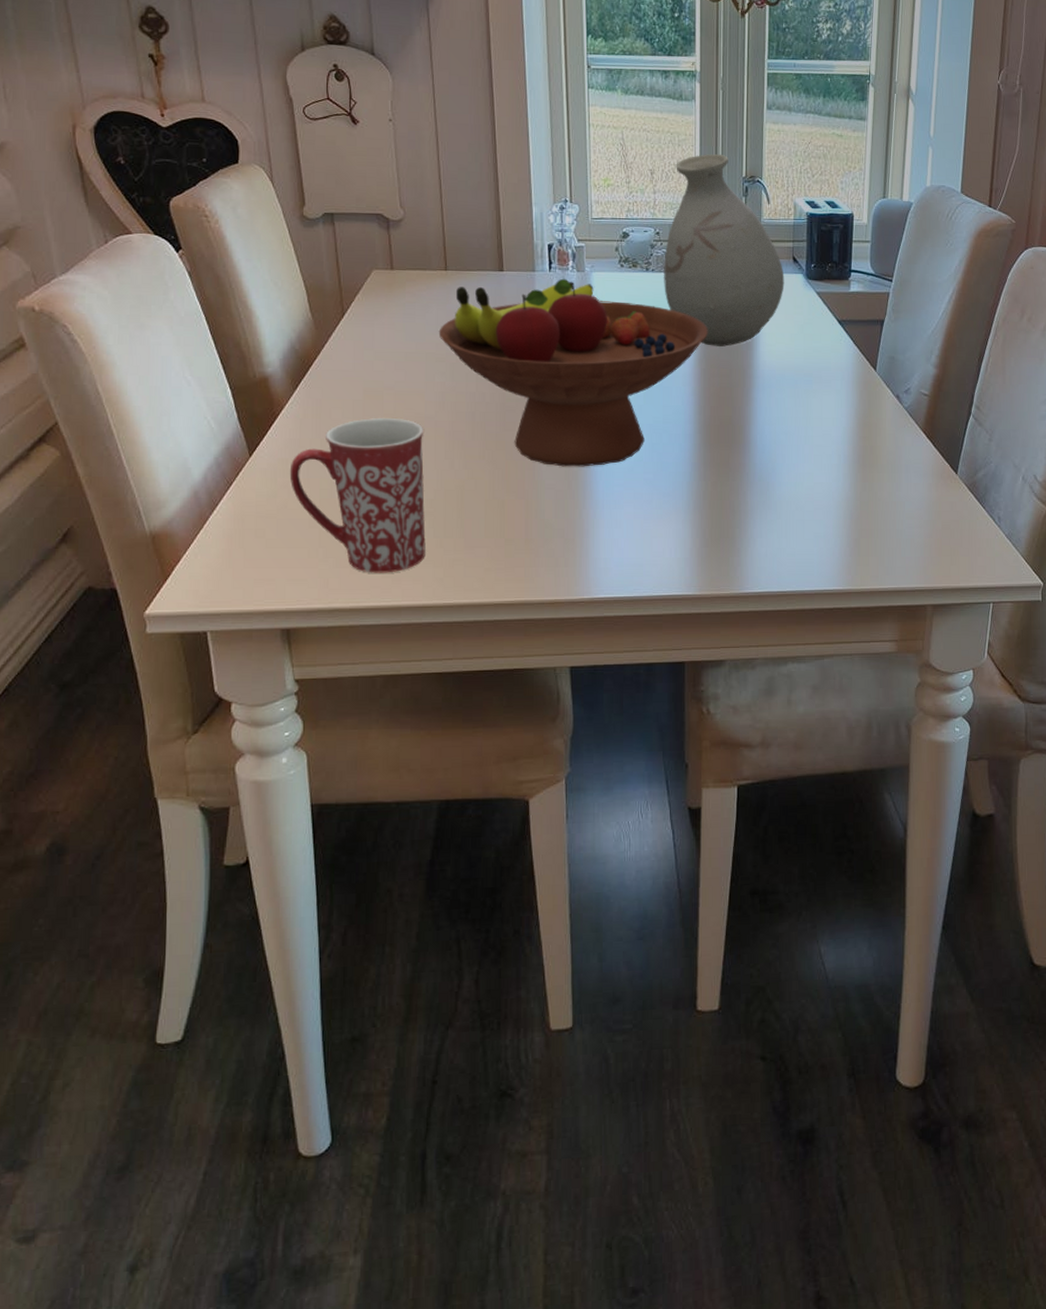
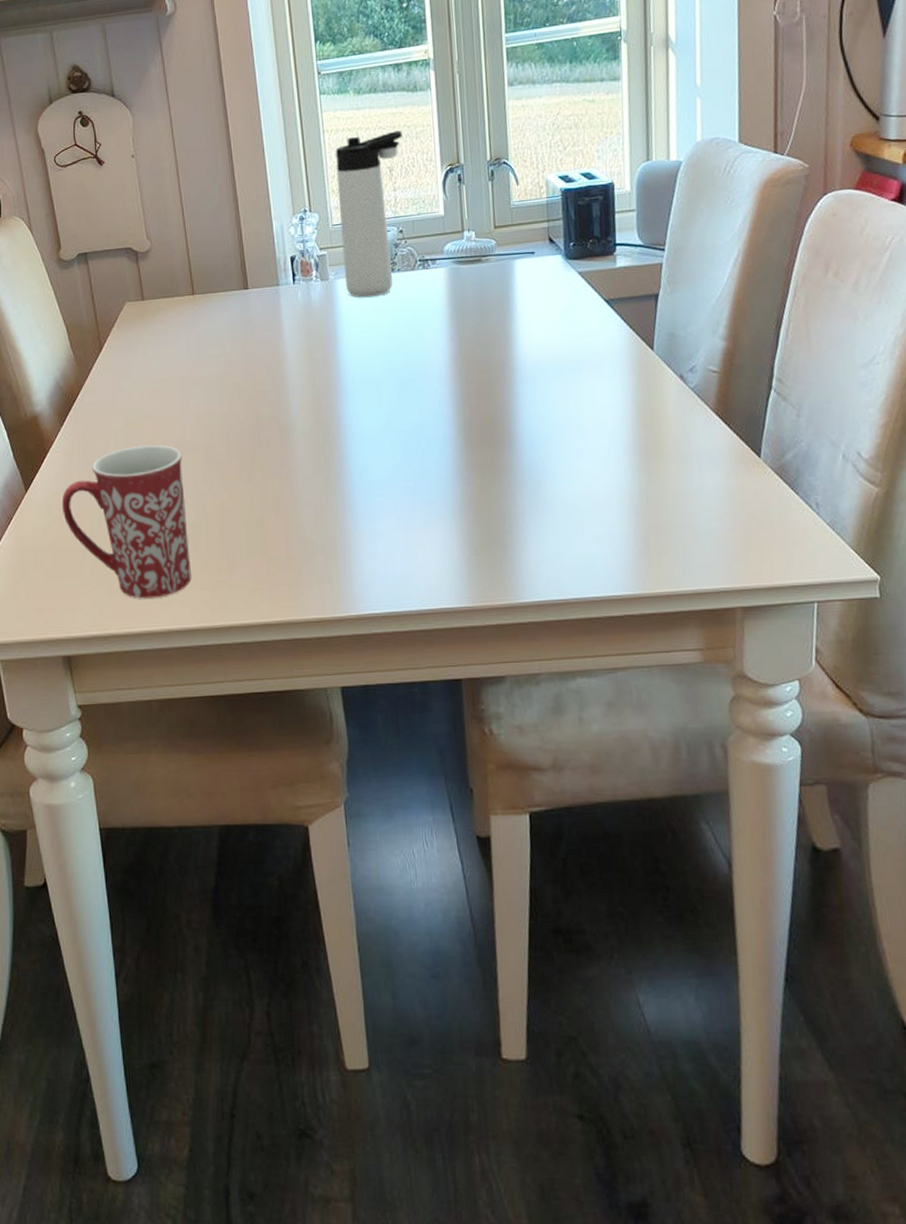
fruit bowl: present [438,278,708,467] -> none [190,289,461,481]
thermos bottle: none [599,135,666,293] -> present [335,130,403,298]
vase: present [664,153,785,347] -> none [409,140,542,342]

